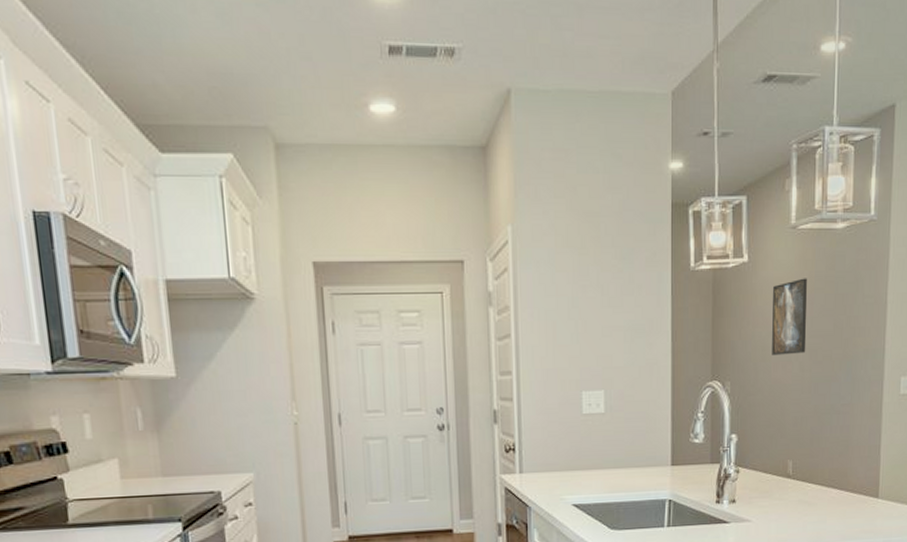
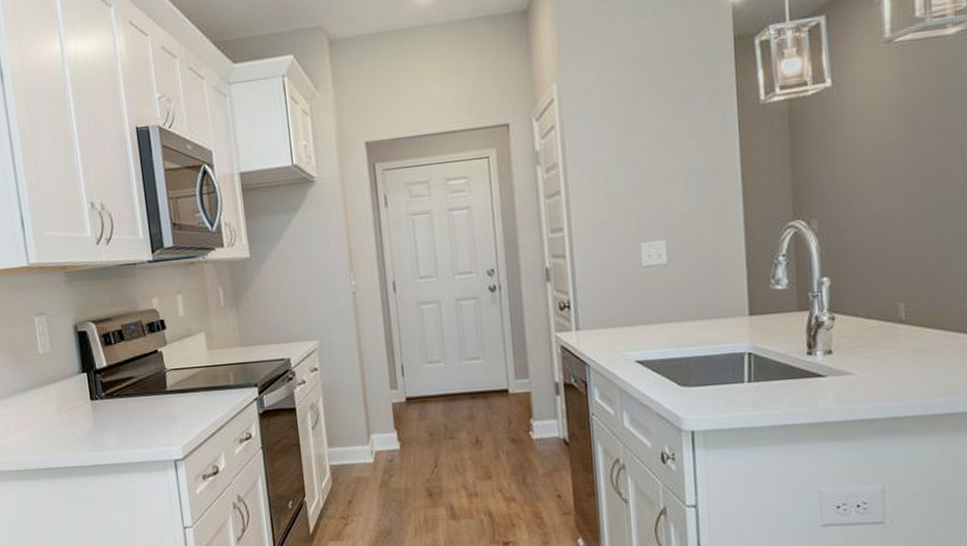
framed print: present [772,278,807,355] -> none [866,95,915,186]

